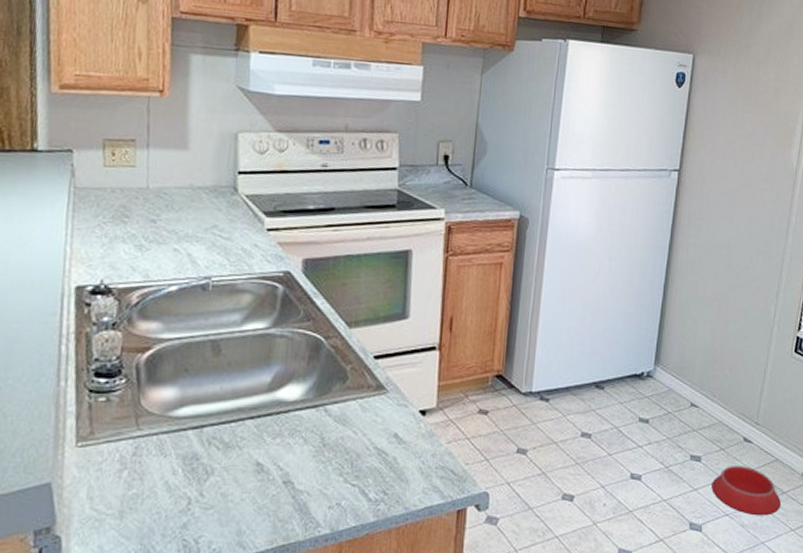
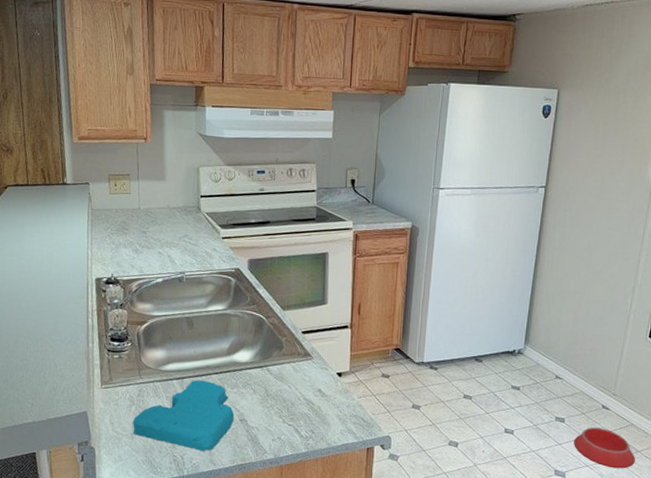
sponge: none [122,428,276,530] -> present [132,379,235,451]

